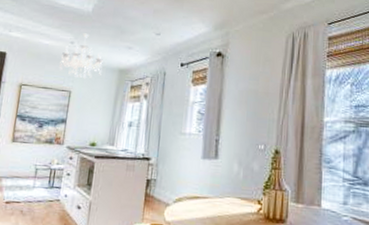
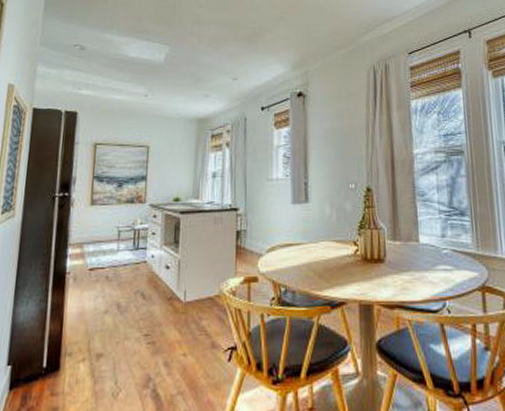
chandelier: present [59,33,103,79] -> none [134,84,180,132]

